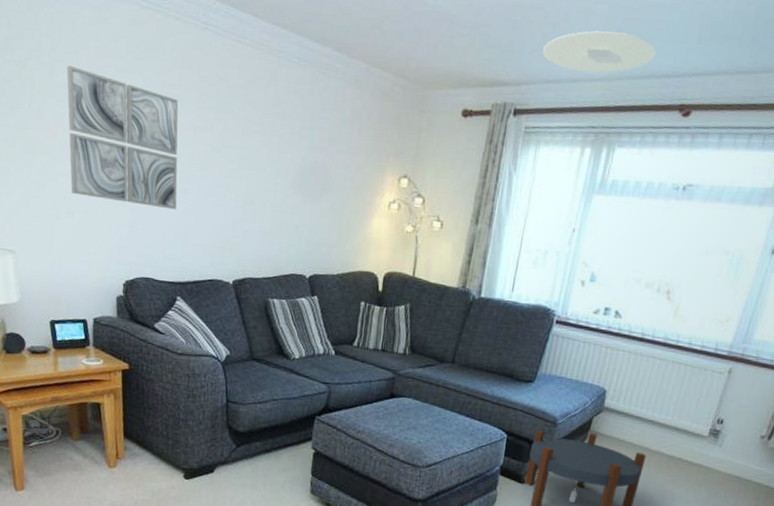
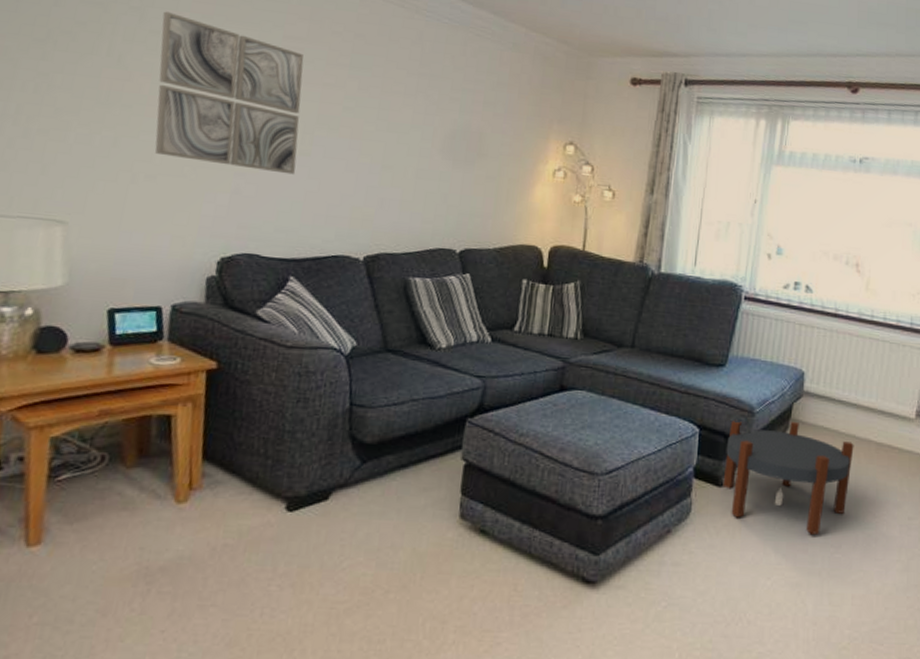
ceiling light: present [543,31,656,73] -> none [710,10,820,50]

